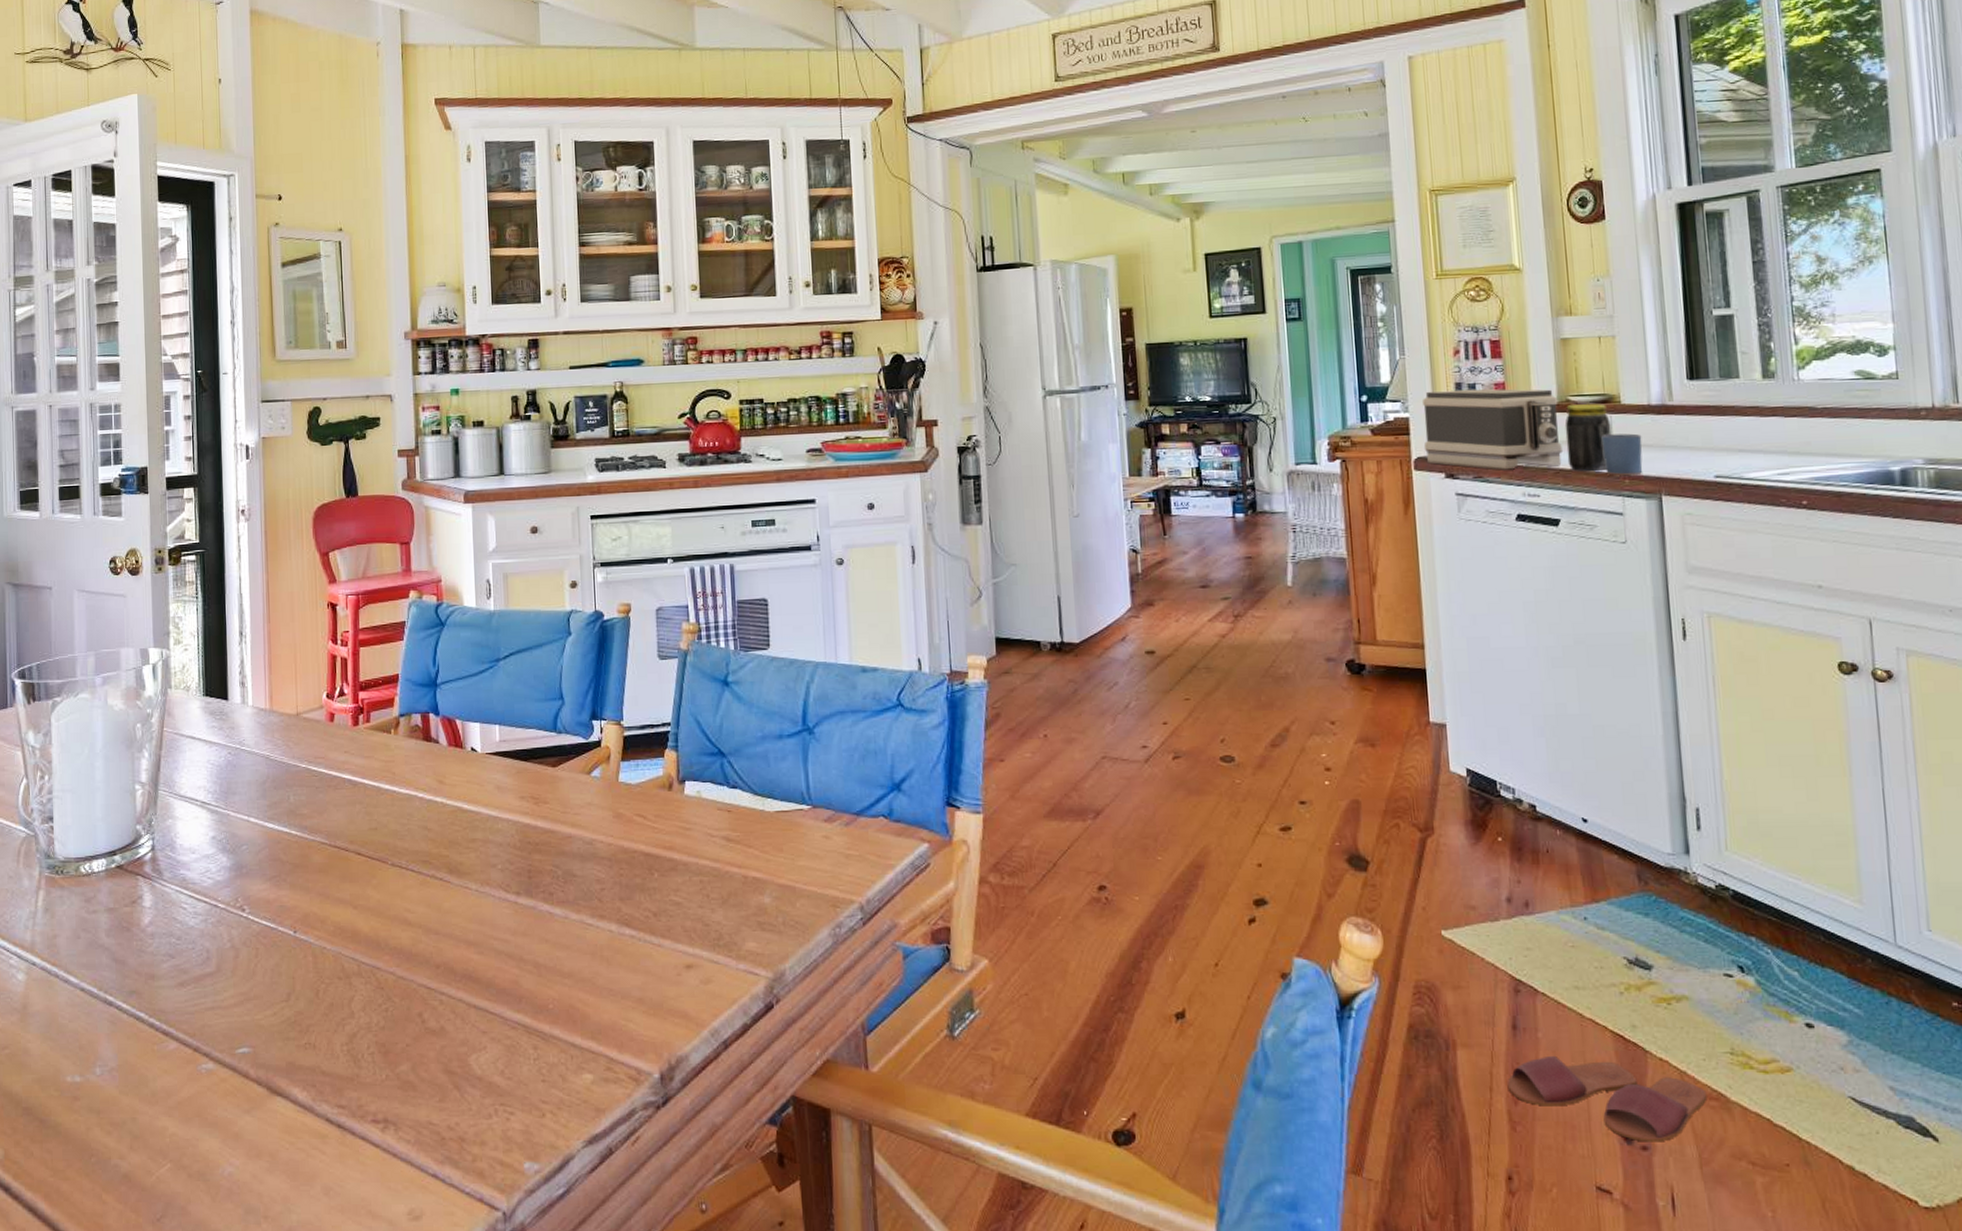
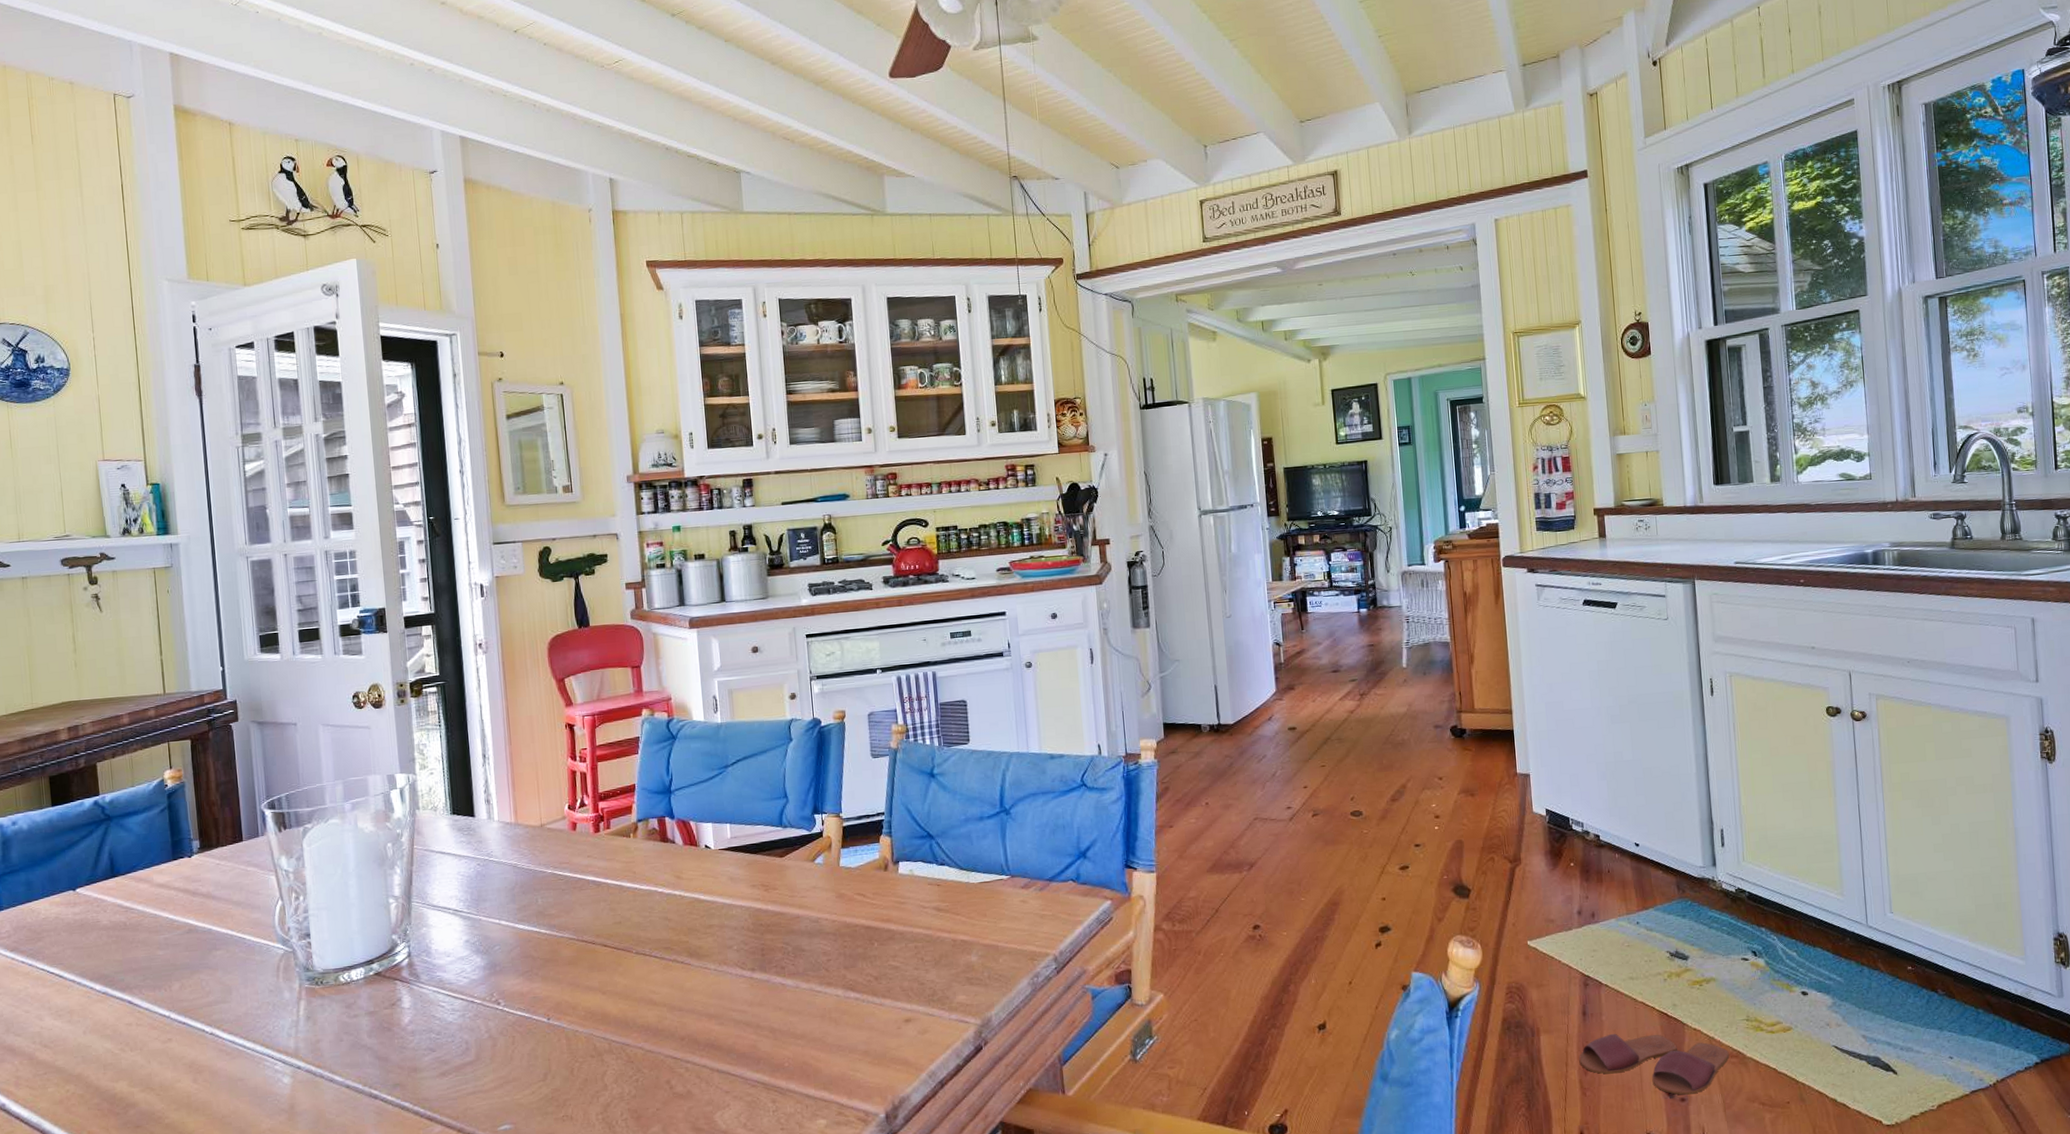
toaster: present [1423,388,1562,470] -> none [1509,496,1619,564]
jar: present [1564,404,1612,472] -> none [1620,507,1656,563]
mug: present [1601,433,1643,476] -> none [1648,530,1680,566]

